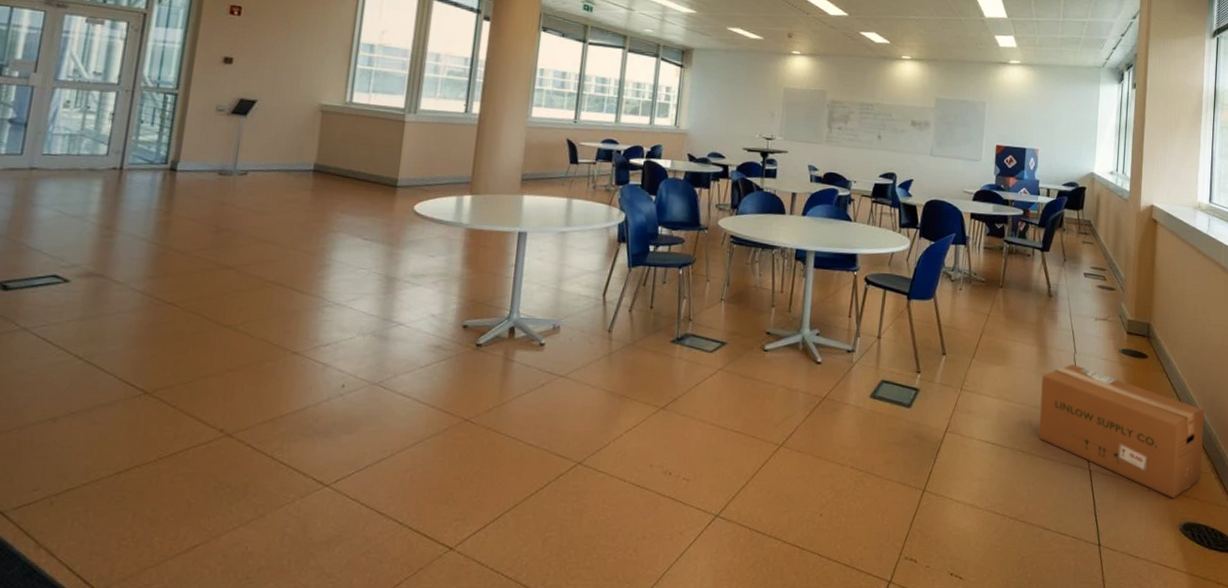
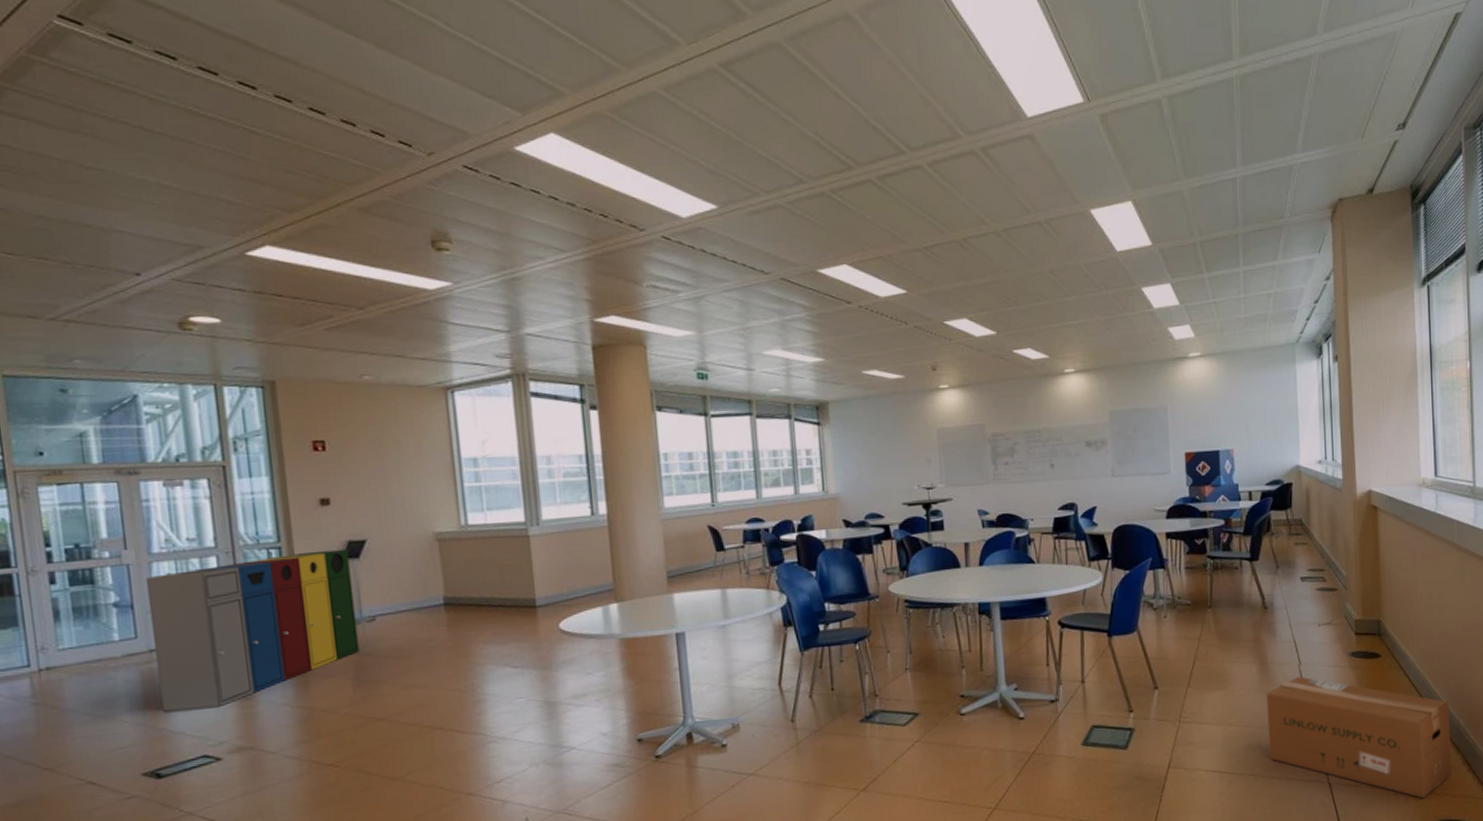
recycling bin: none [27,100,238,232] -> present [145,548,360,713]

